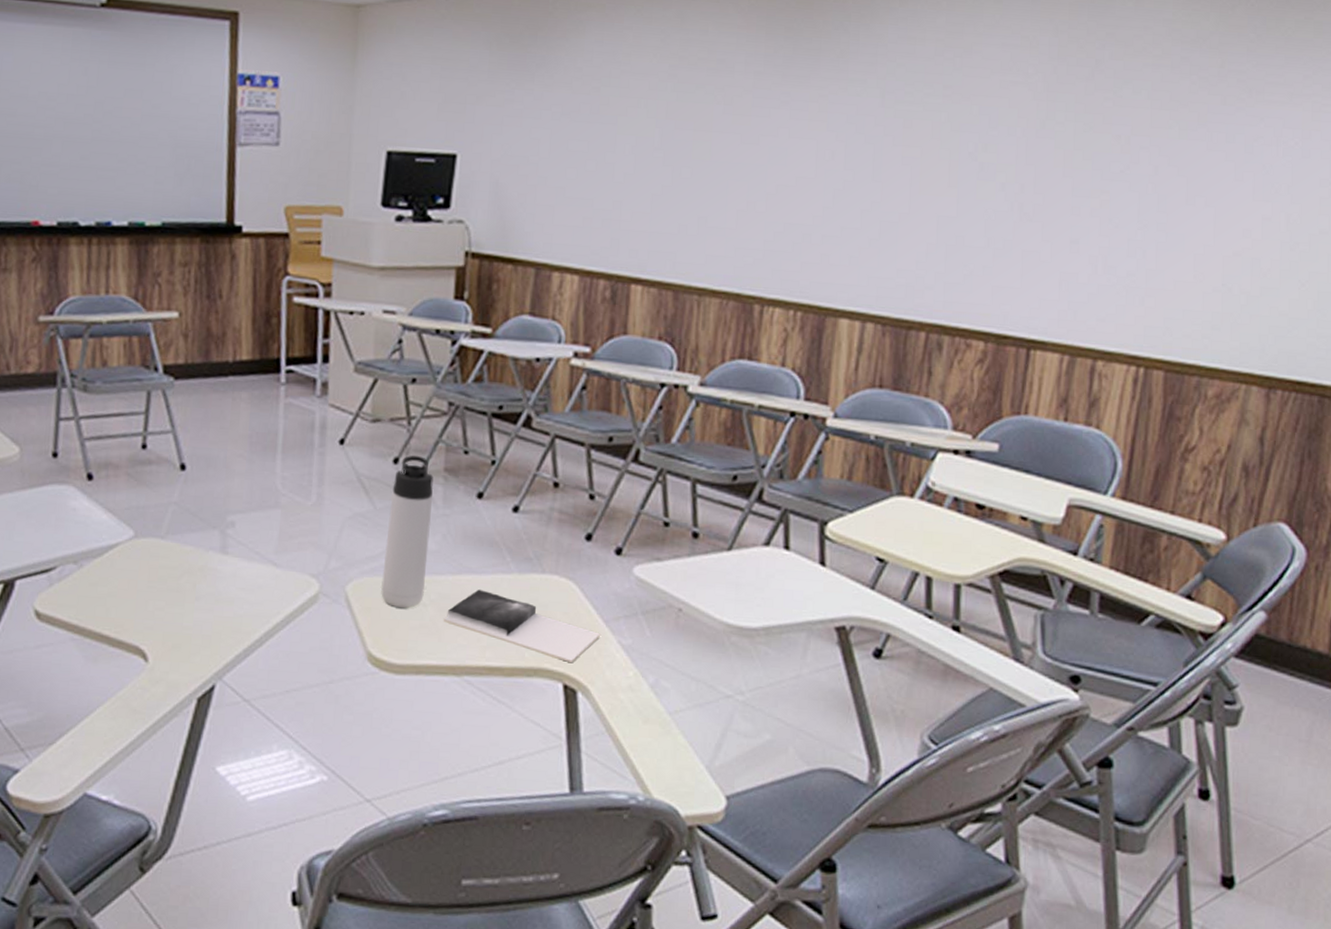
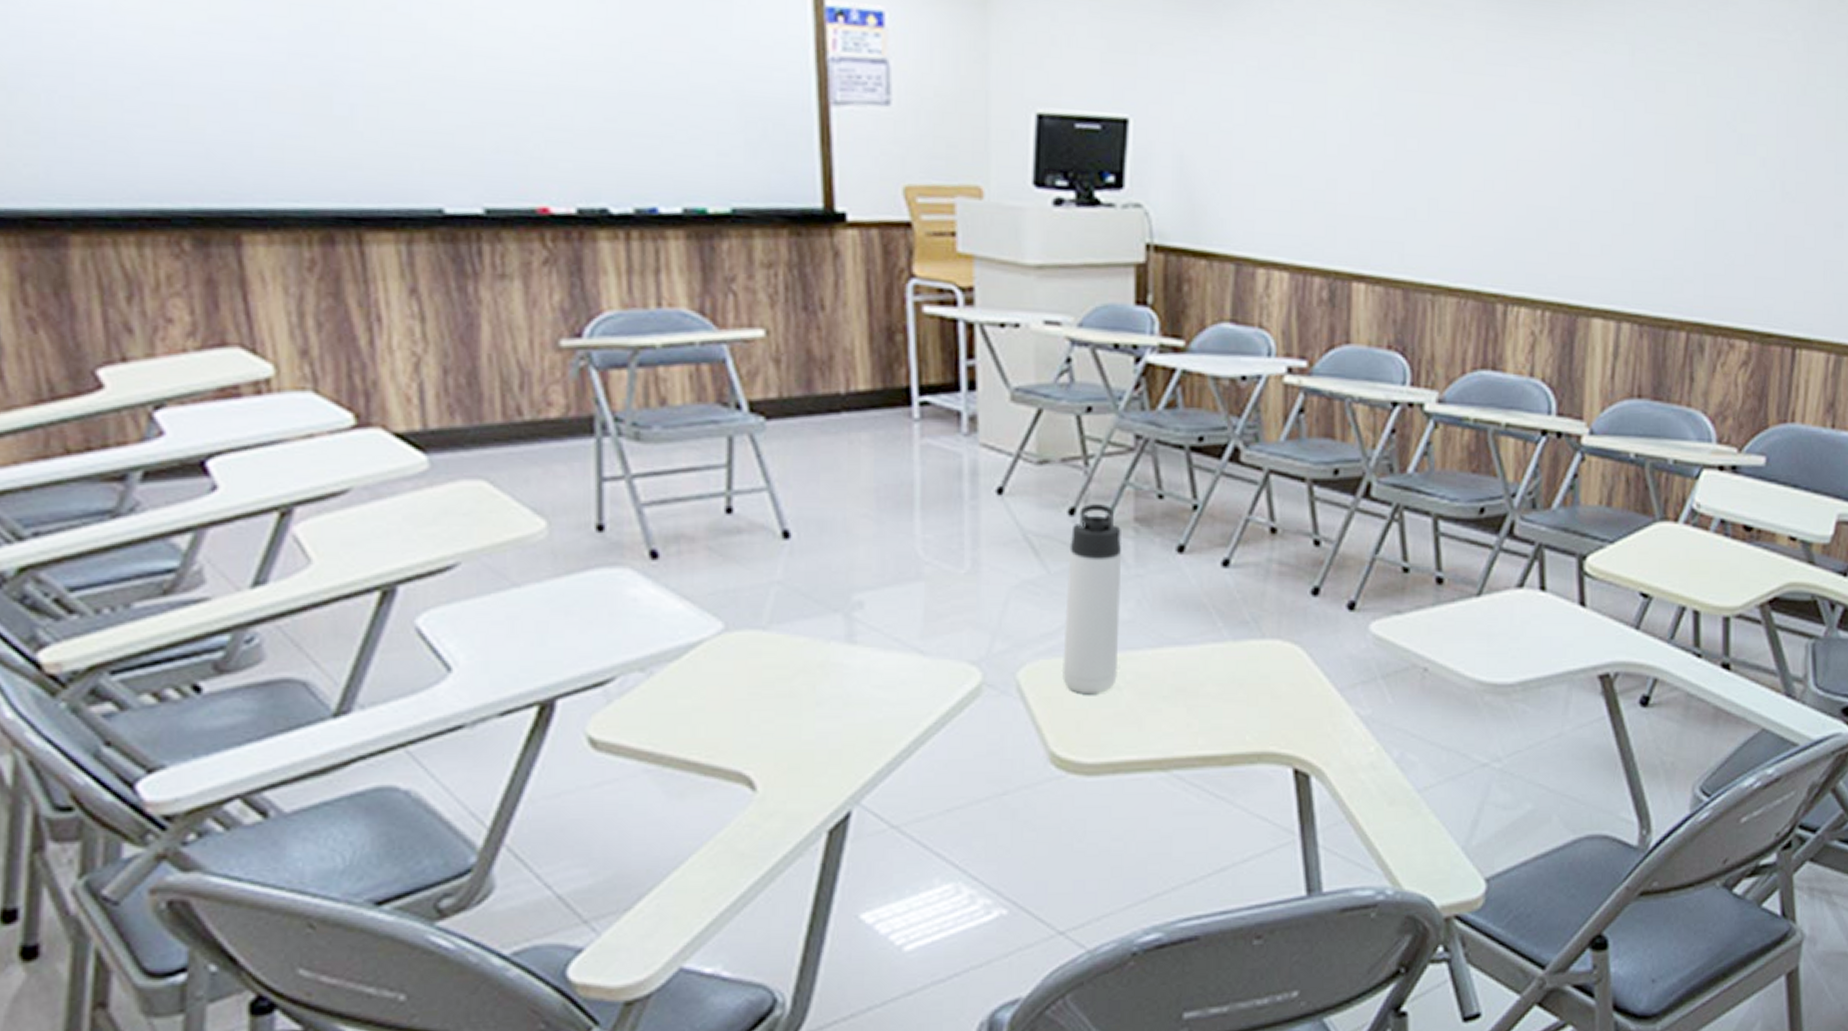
book: present [444,589,601,663] -> none [1144,664,1336,743]

